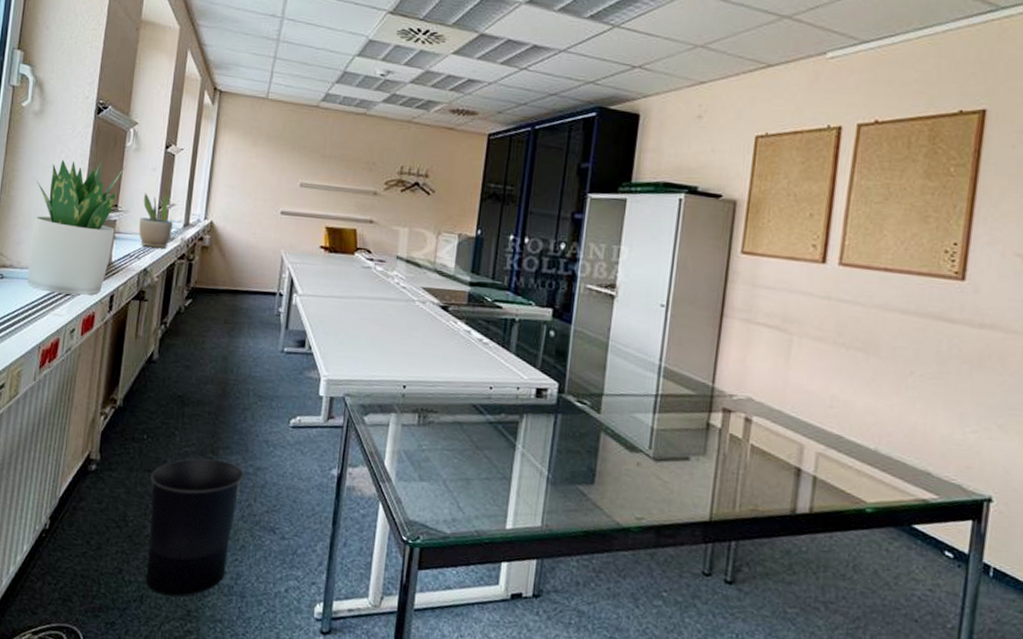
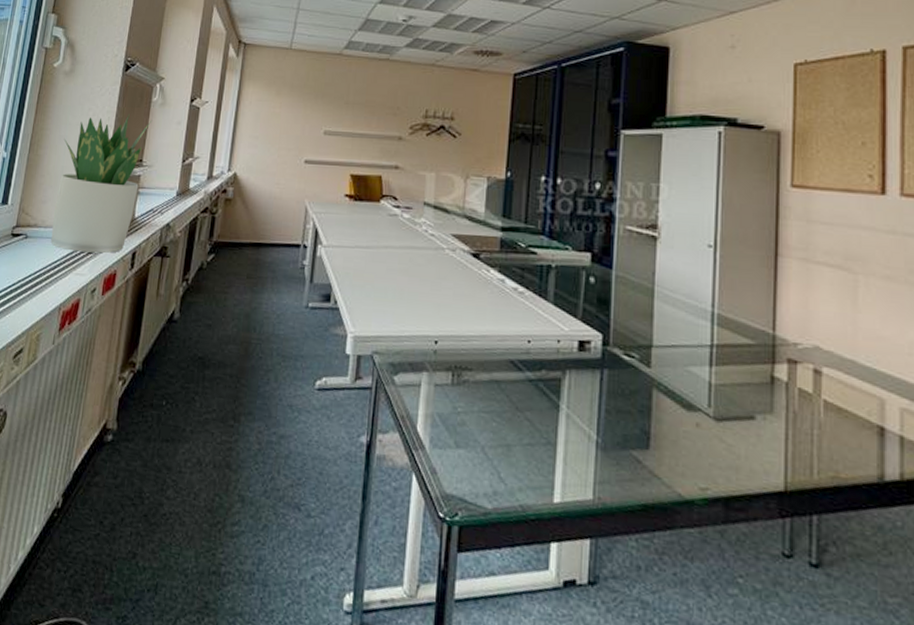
potted plant: present [139,193,173,248] -> none [162,146,197,202]
waste bin: present [145,458,244,596] -> none [160,426,267,585]

